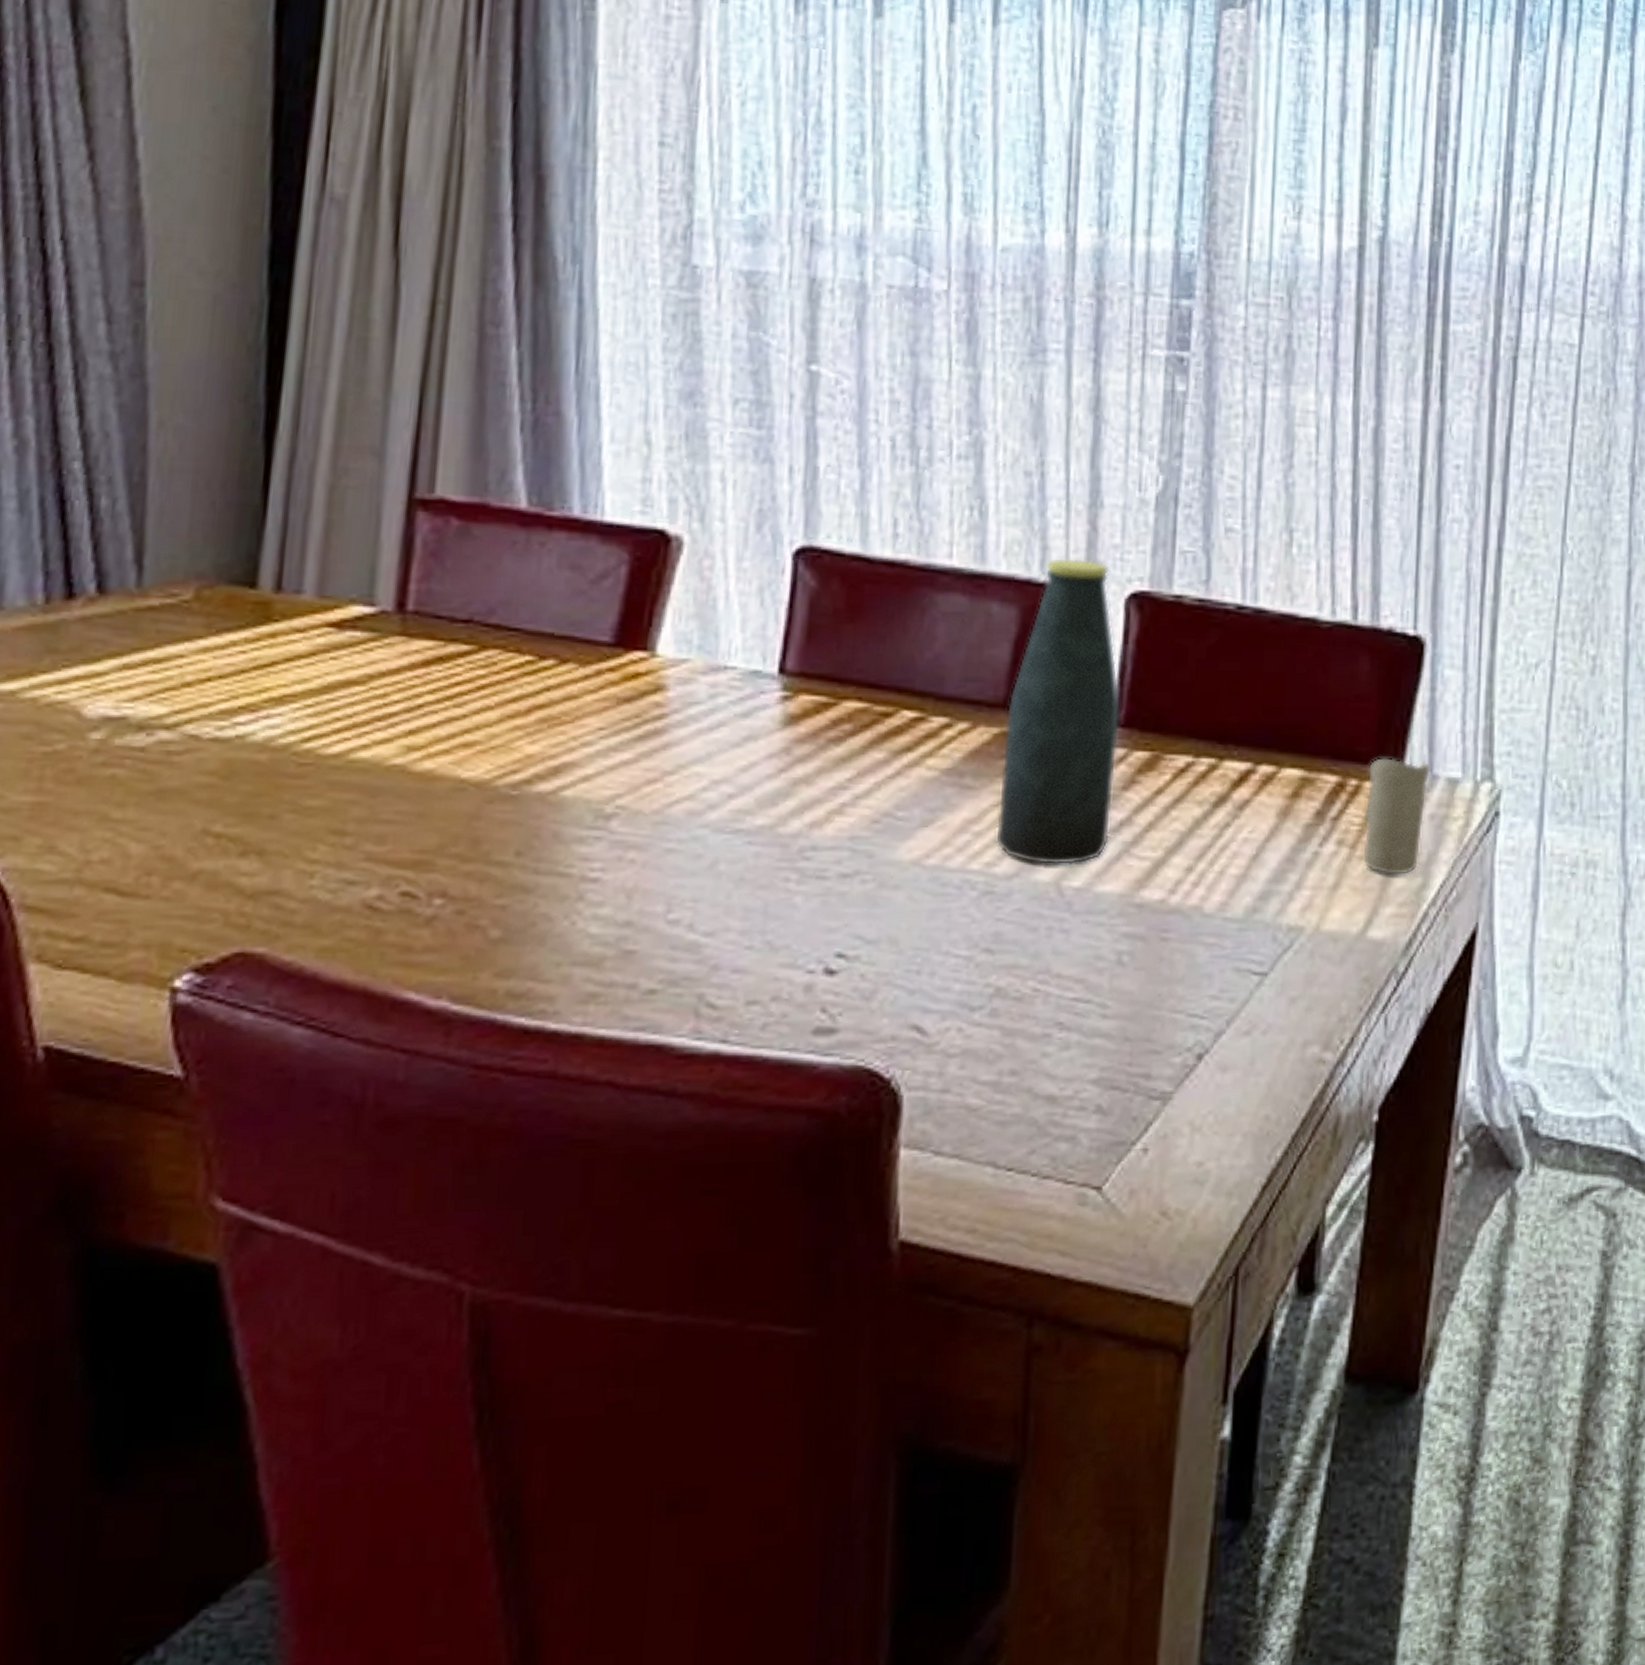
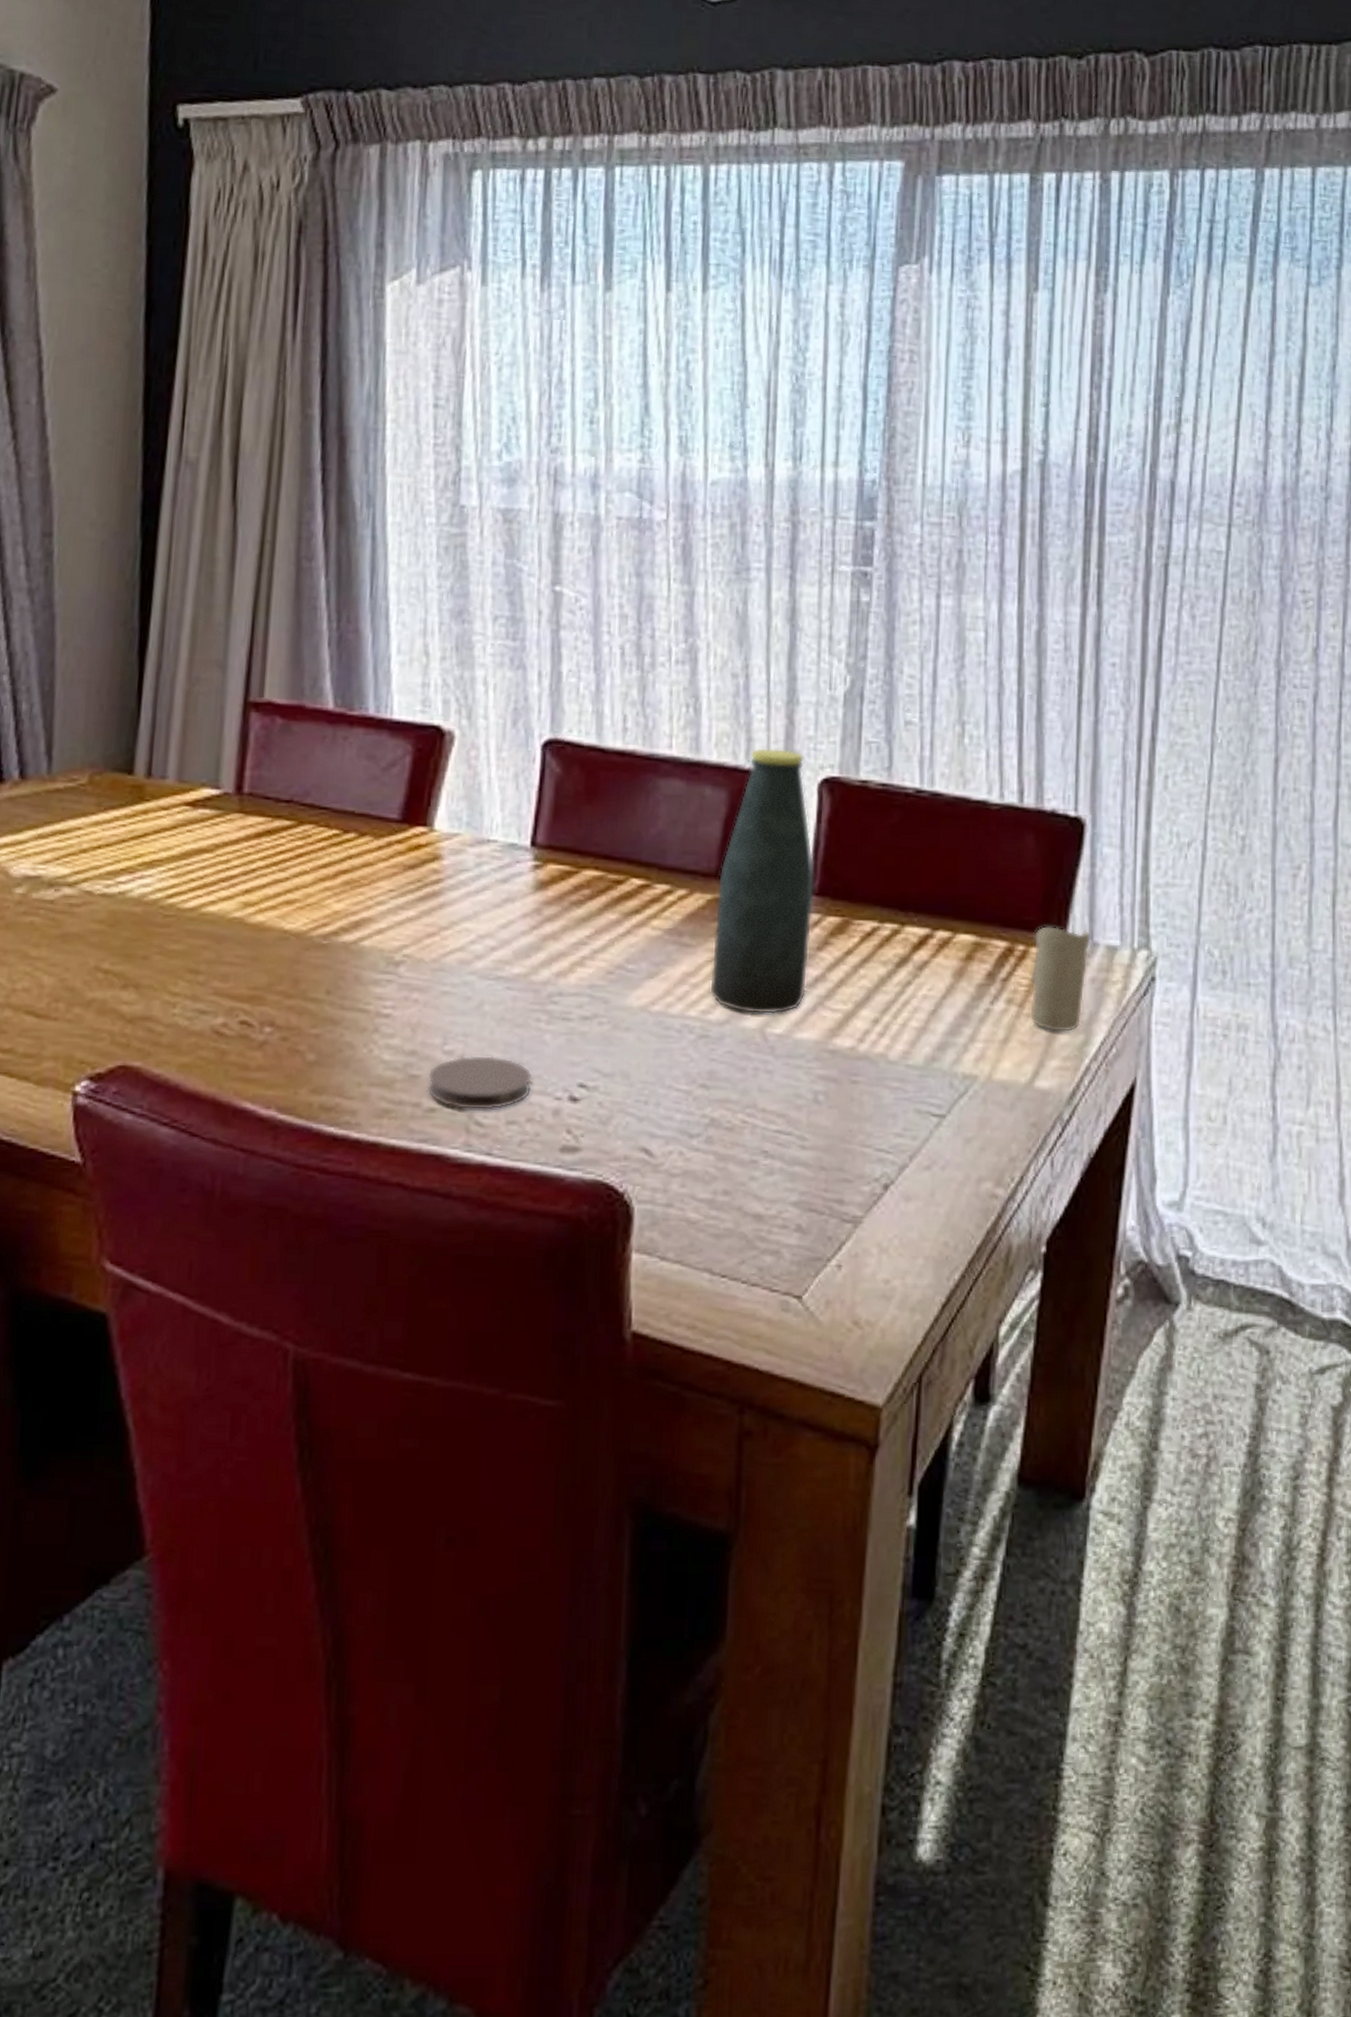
coaster: none [645,924,780,990] -> present [427,1055,533,1111]

